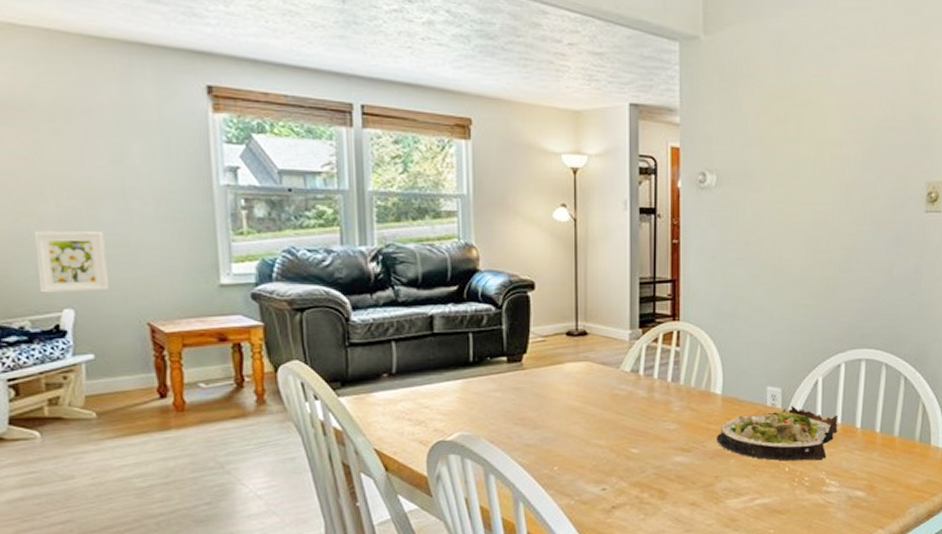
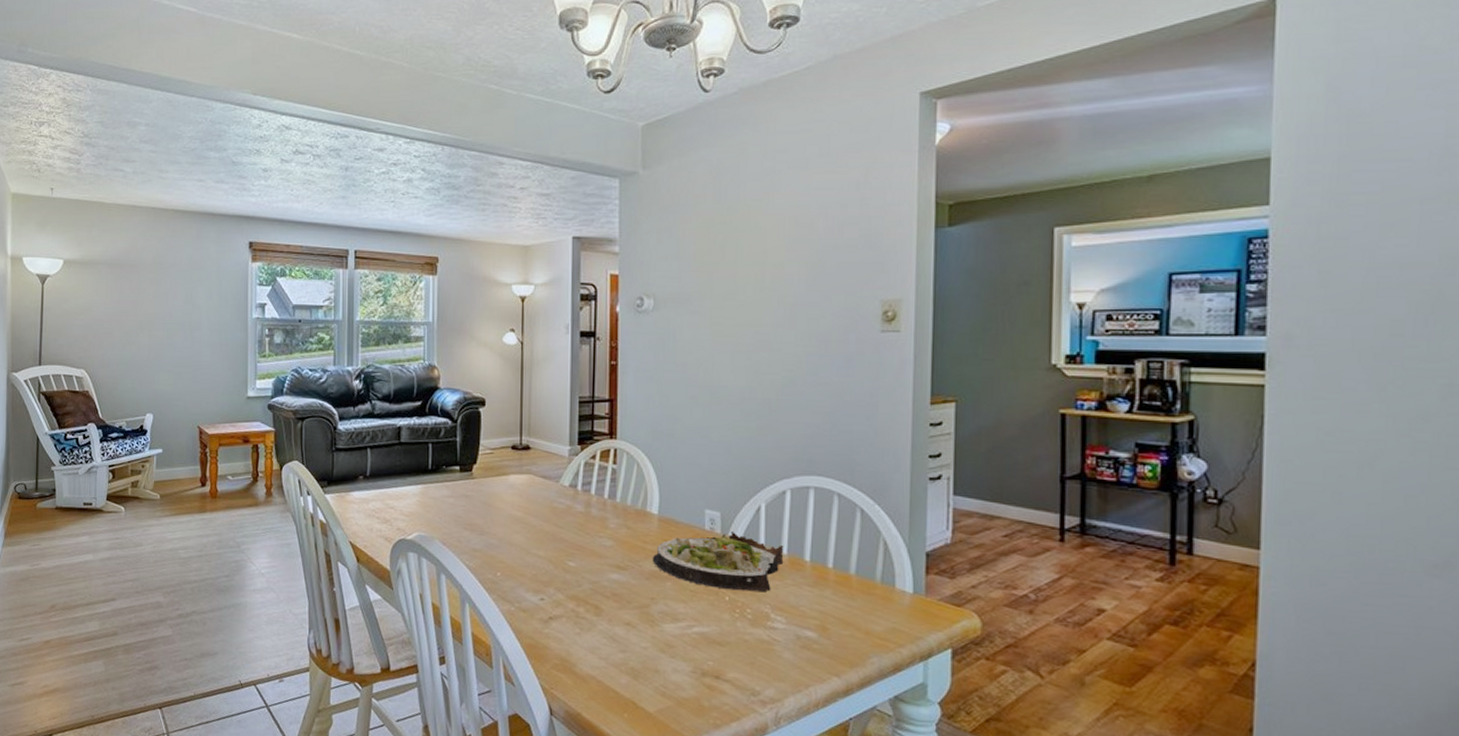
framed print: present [33,231,109,293] -> none [133,354,176,401]

